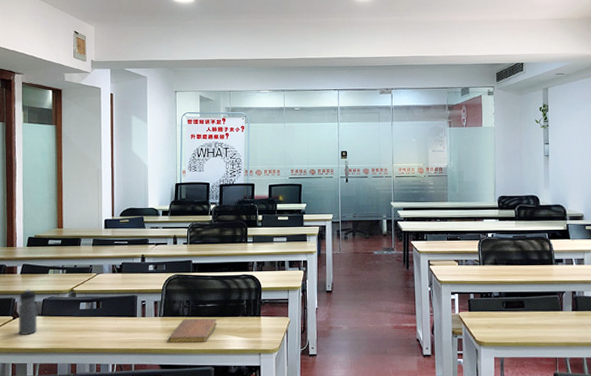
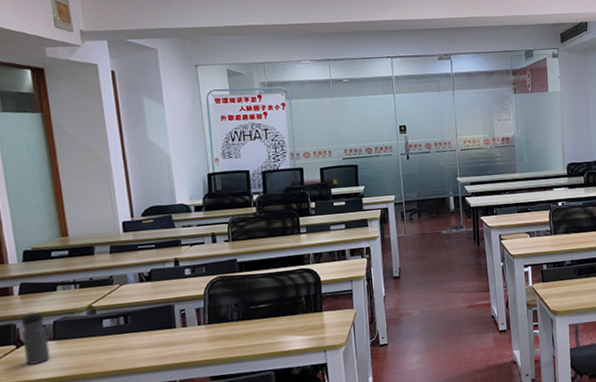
notebook: present [168,318,217,343] -> none [217,319,274,352]

